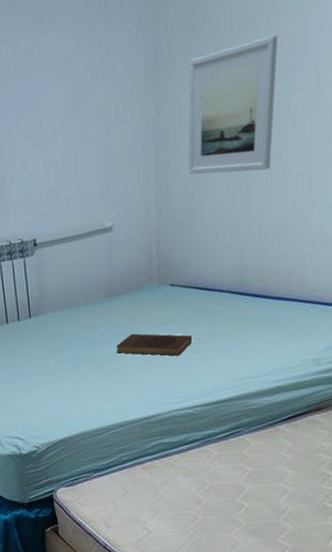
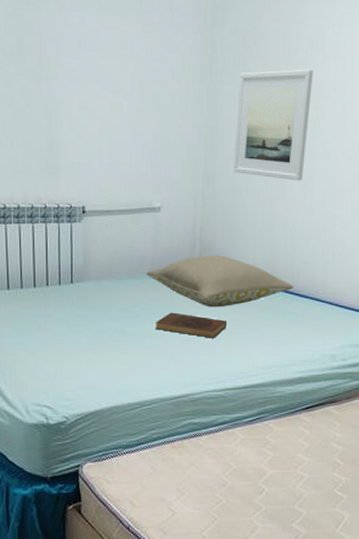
pillow: none [102,267,267,324] -> present [146,255,294,308]

